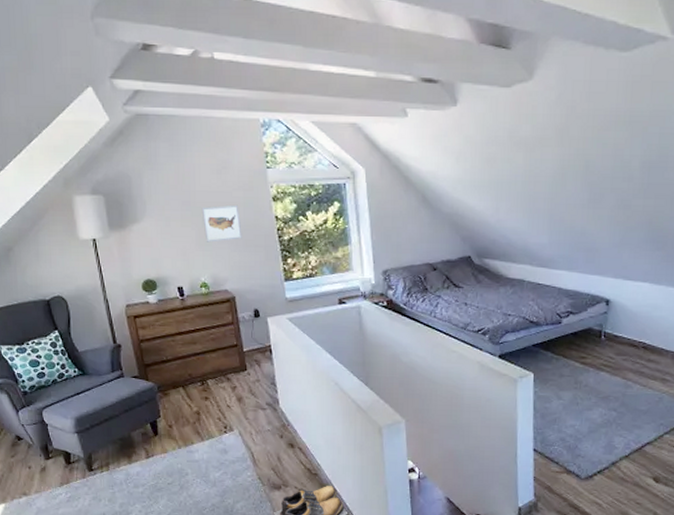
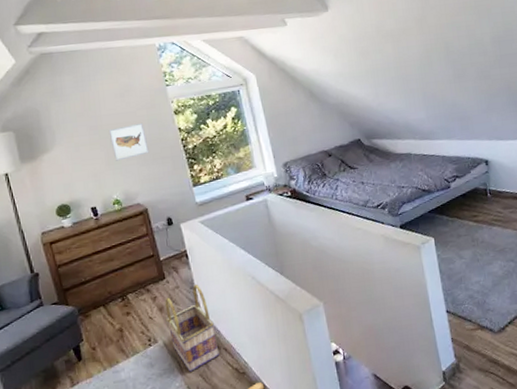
basket: none [243,380,294,464] -> present [165,283,220,372]

